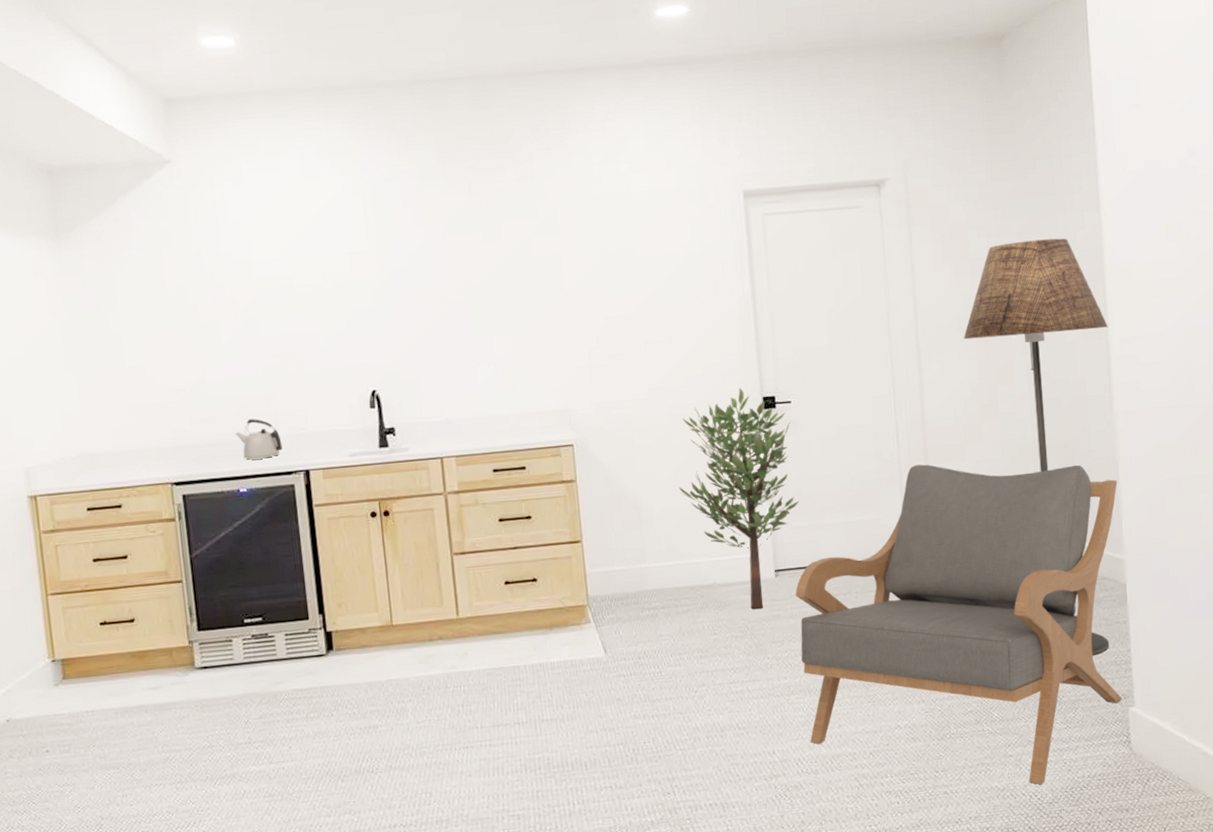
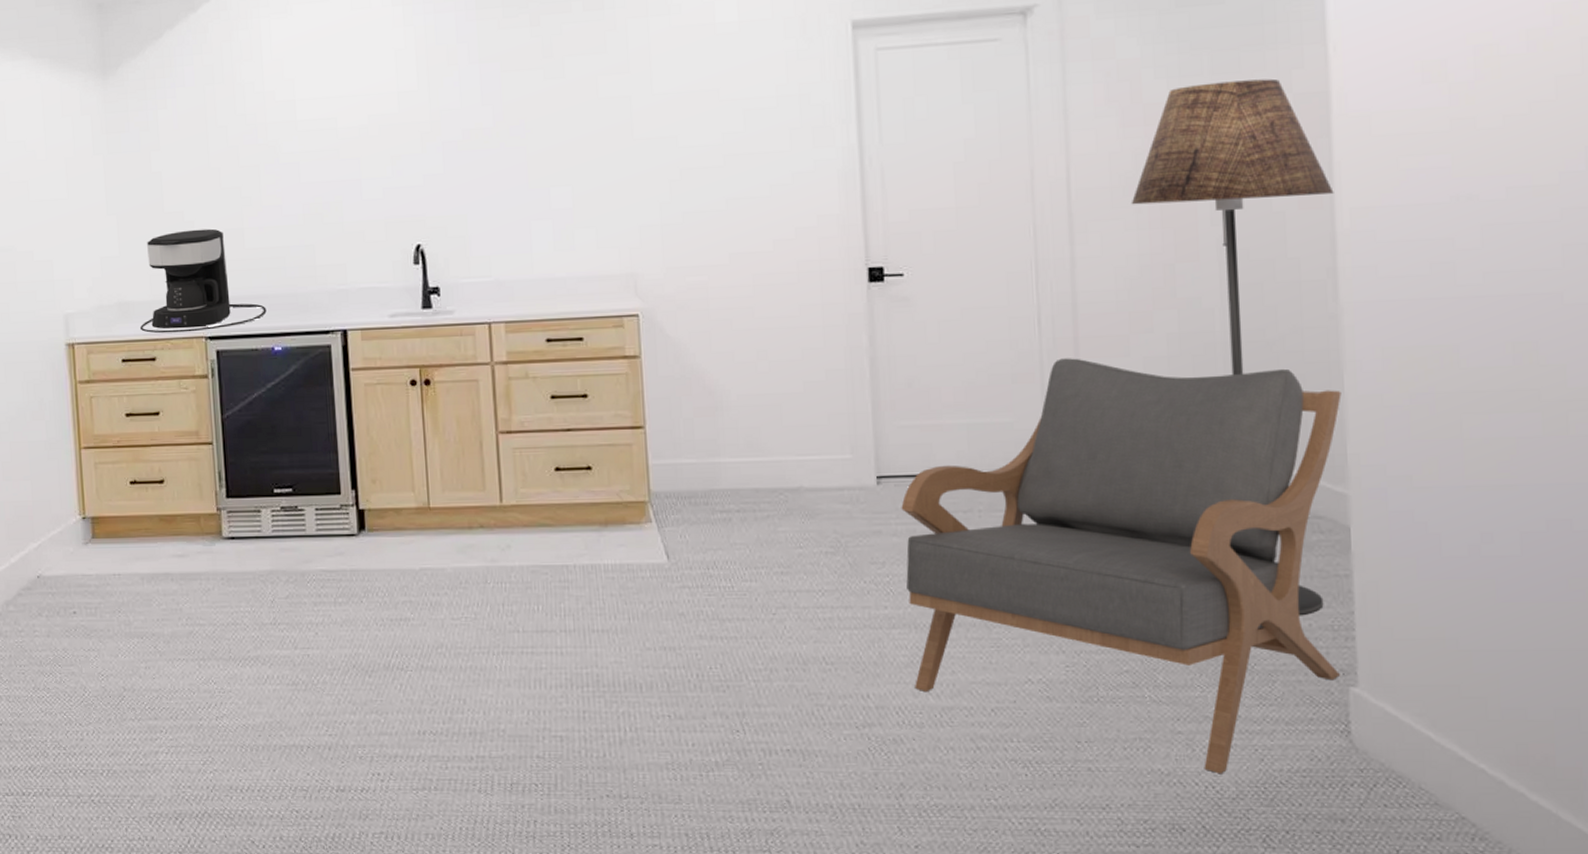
coffee maker: none [104,381,231,482] -> present [139,228,267,334]
kettle: present [236,419,283,461] -> none [272,271,320,317]
tree: present [679,387,799,610] -> none [762,255,910,522]

